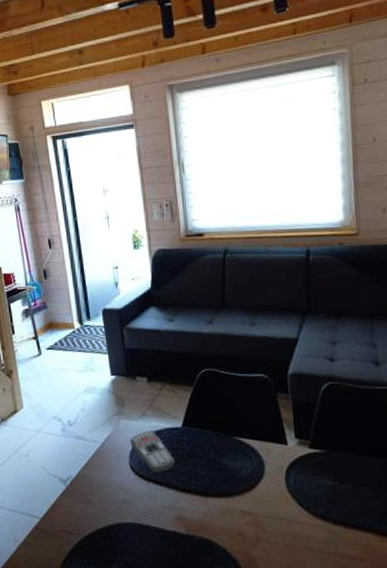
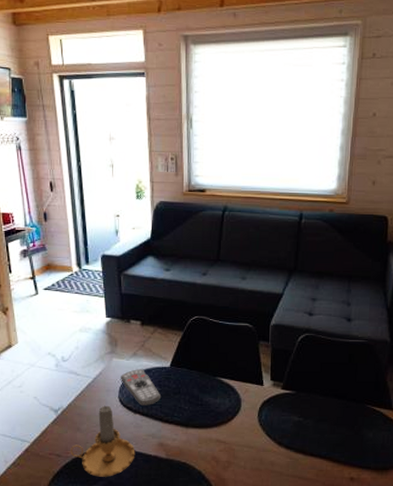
candle: none [81,473,152,557] -> present [70,405,136,477]

